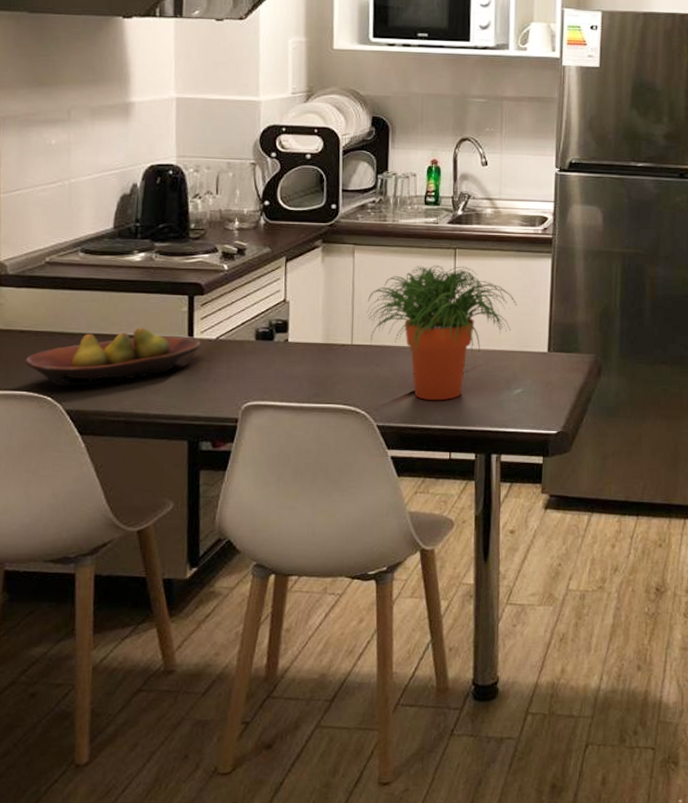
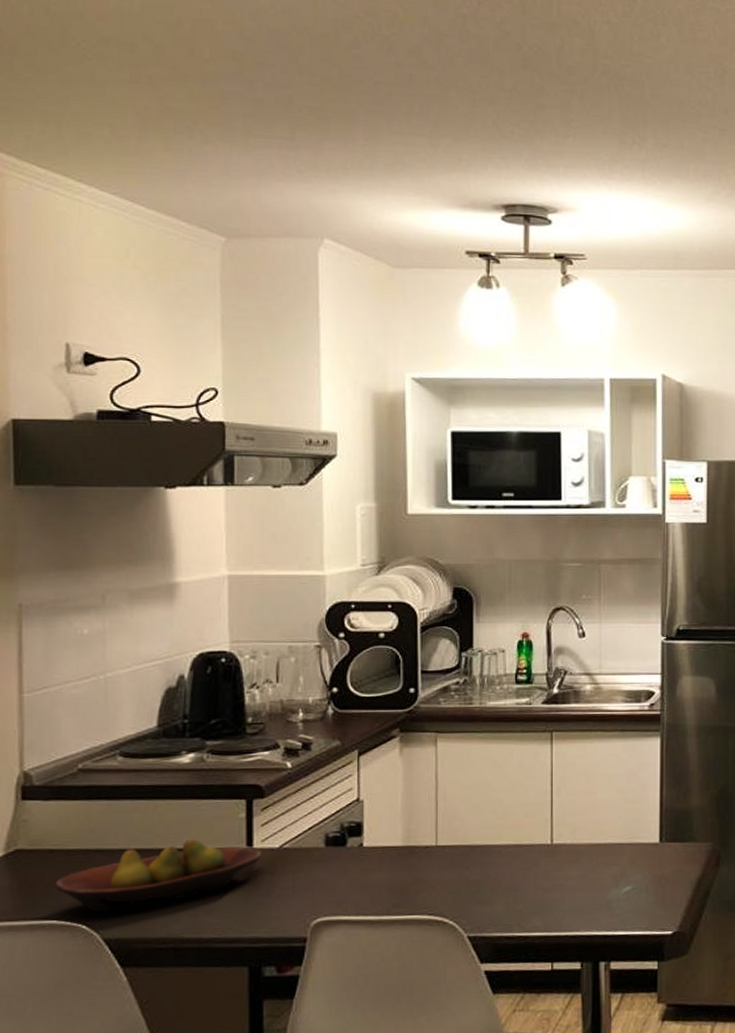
potted plant: present [367,265,518,401] -> none [453,750,624,905]

